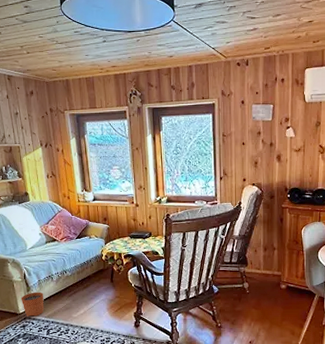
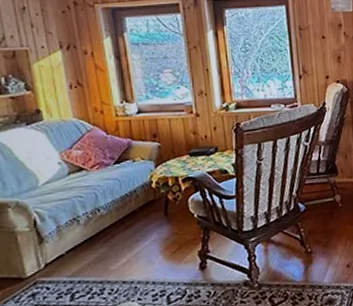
plant pot: present [21,287,44,317] -> none [28,237,66,280]

